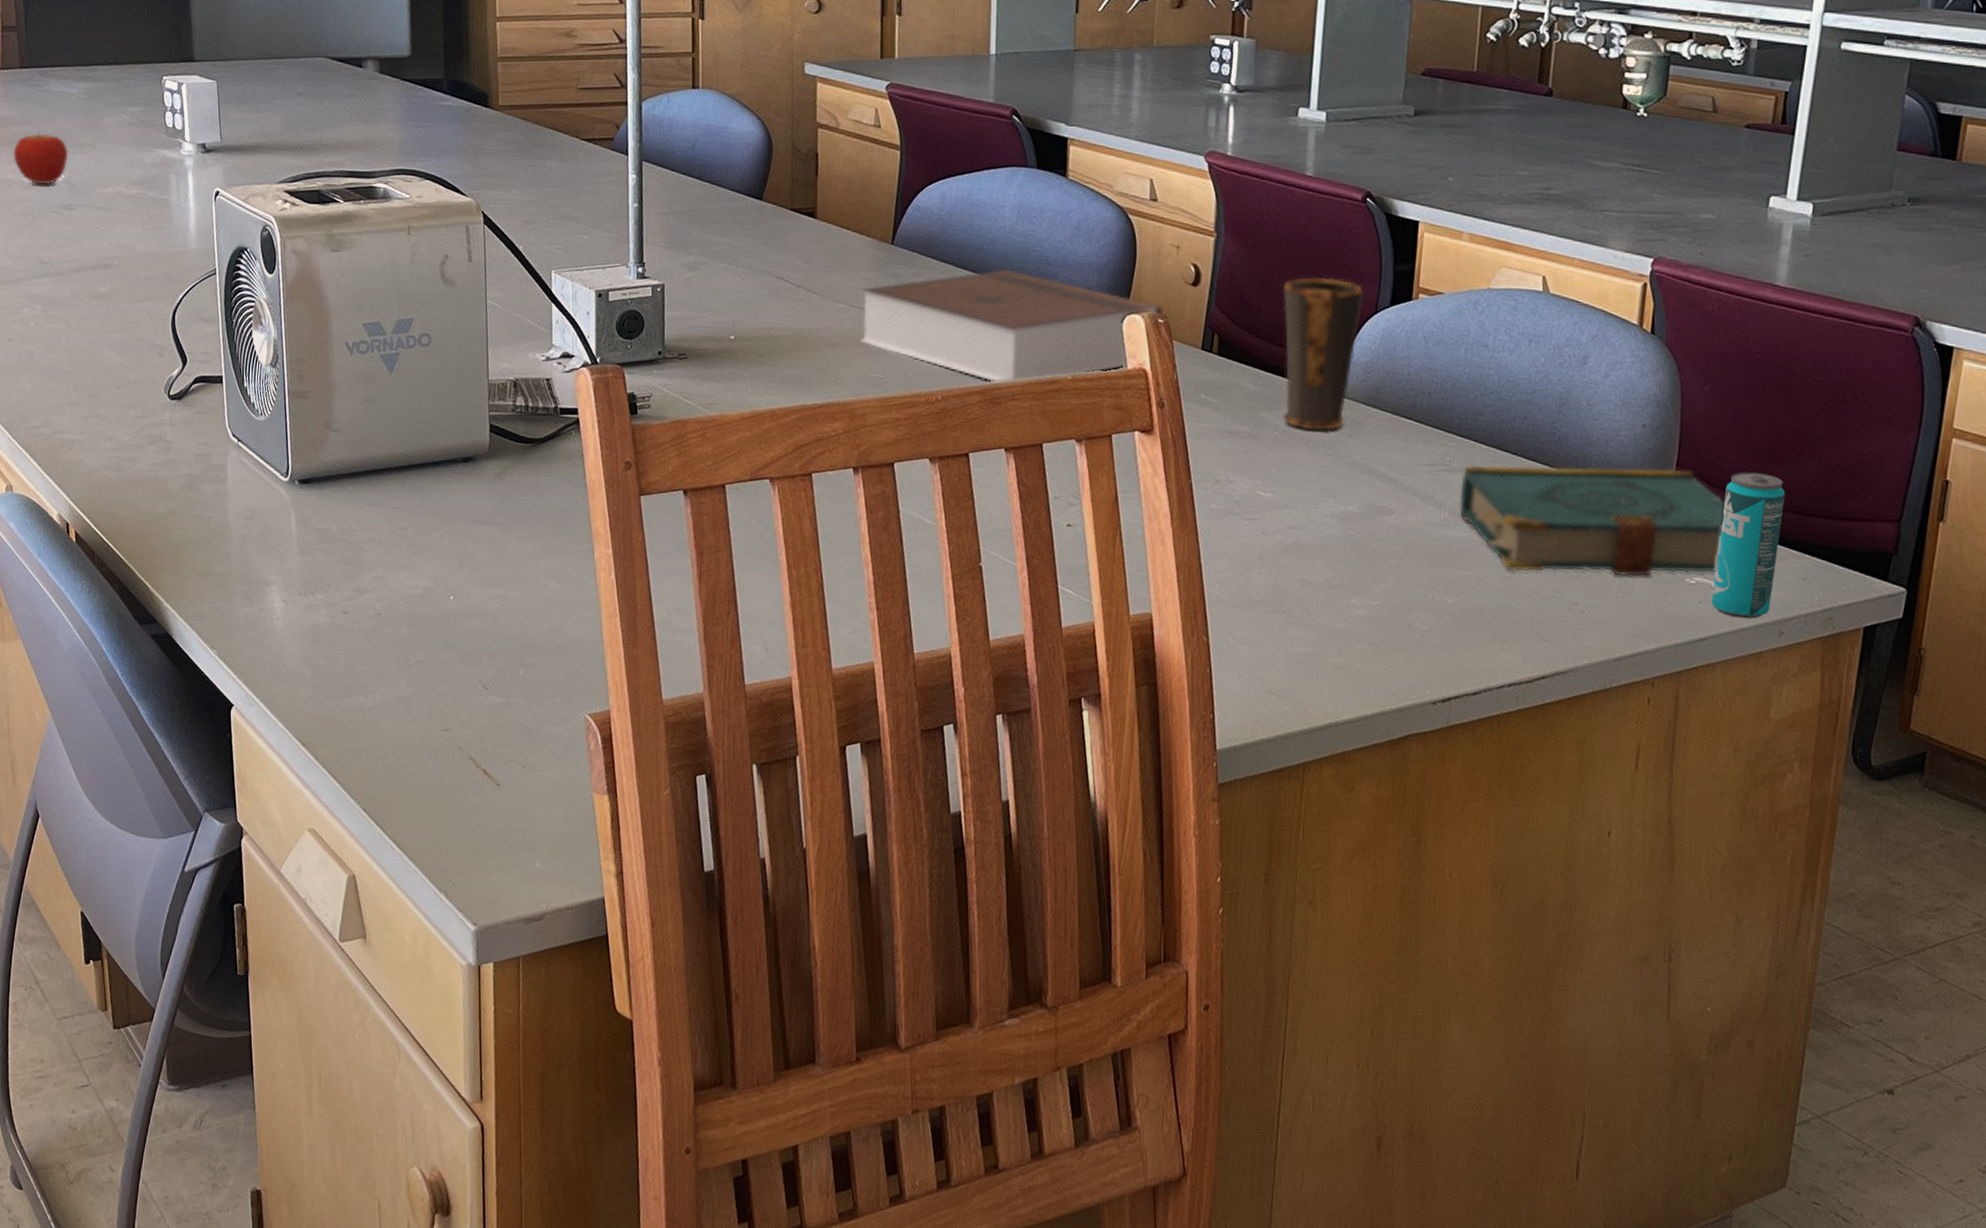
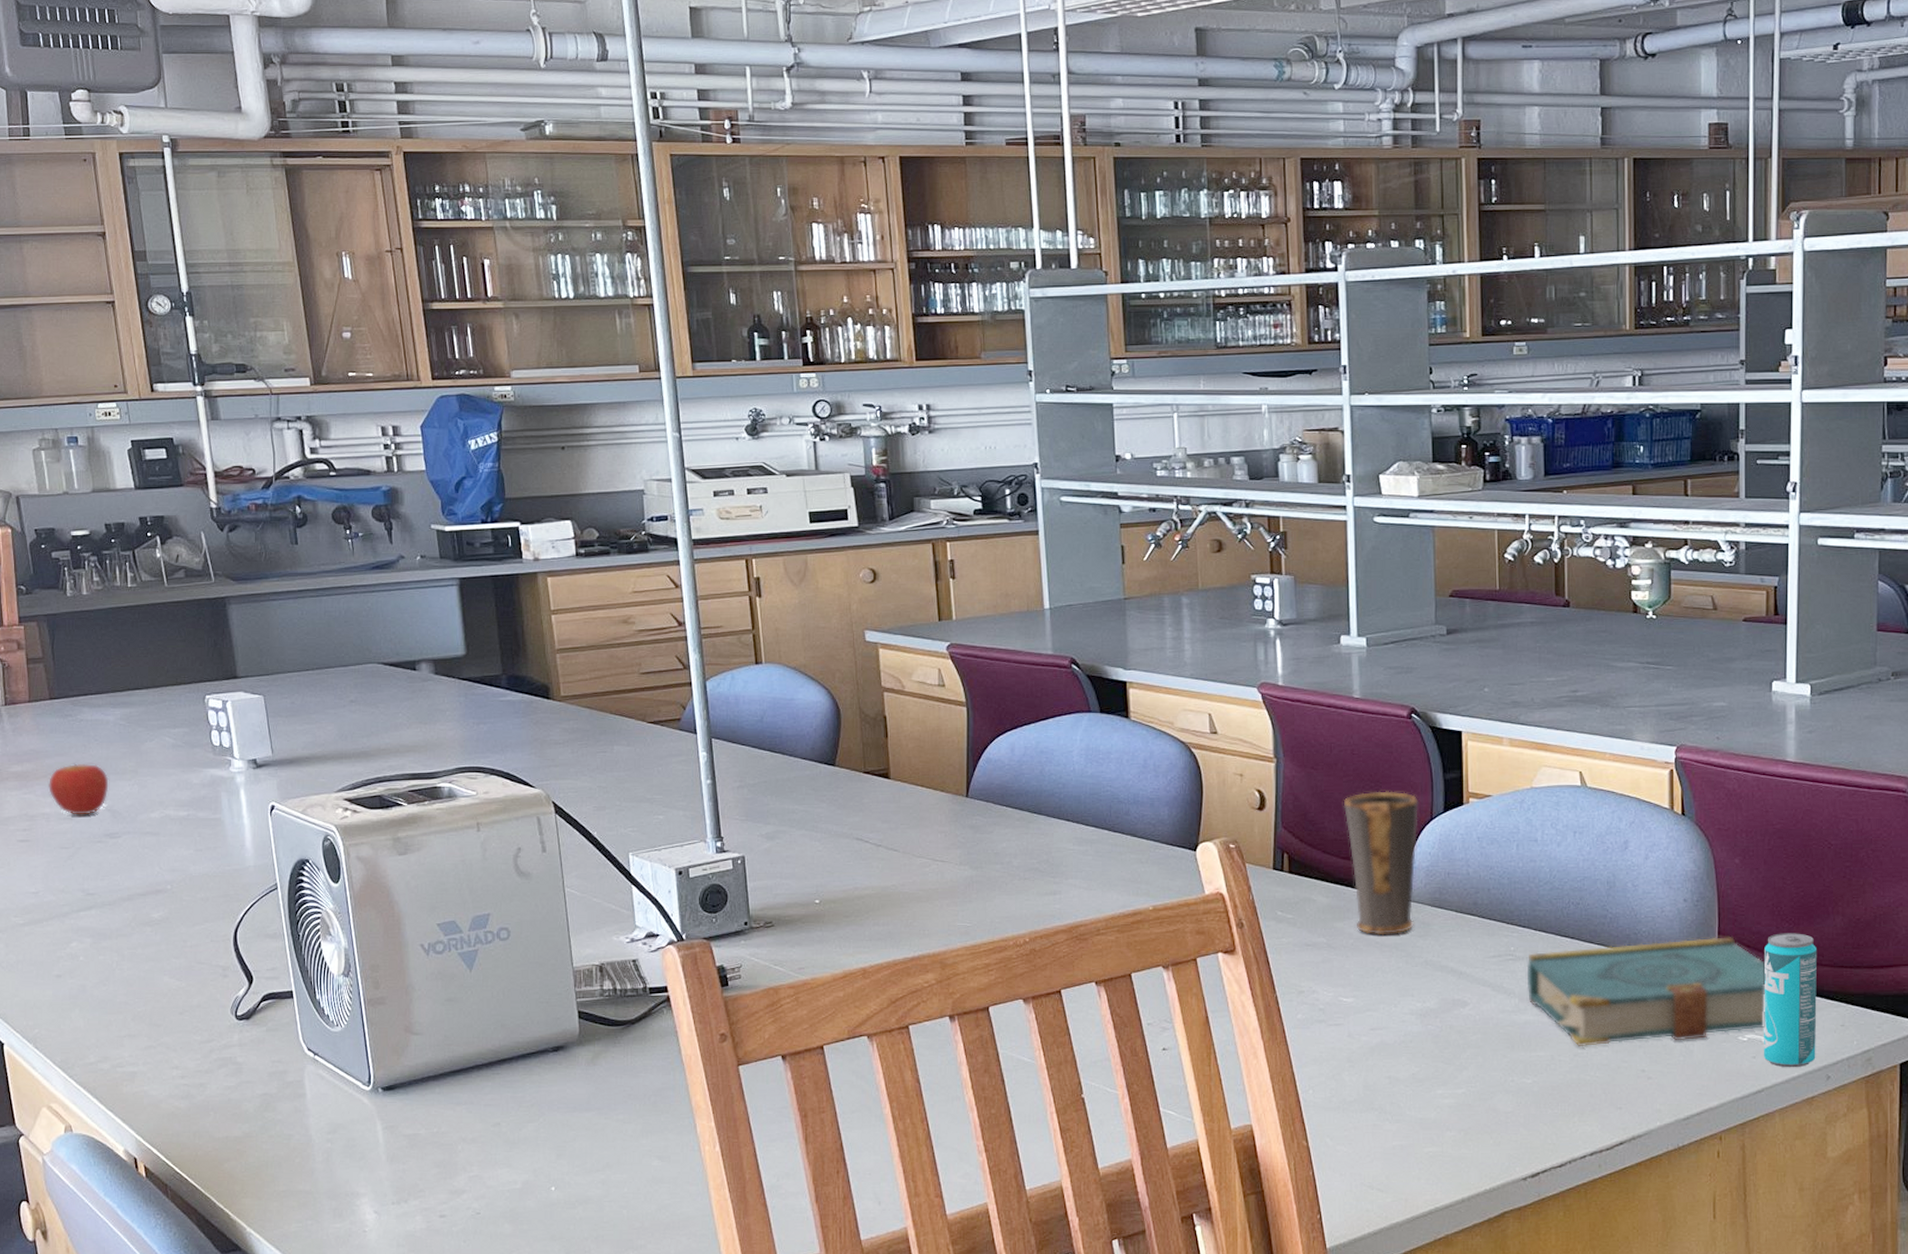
book: present [860,269,1163,383] -> none [940,811,1233,920]

